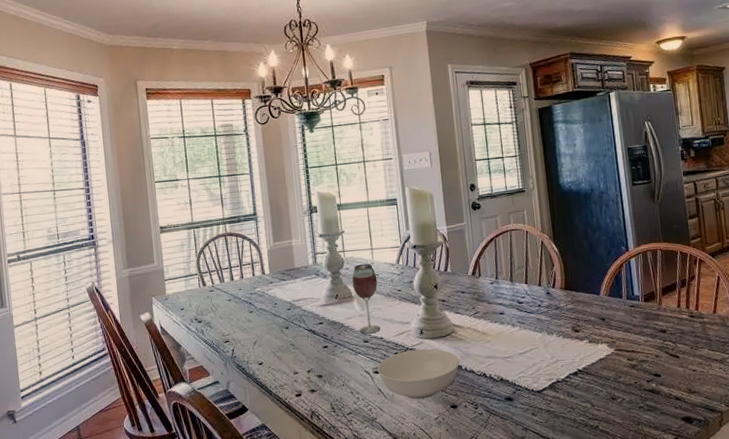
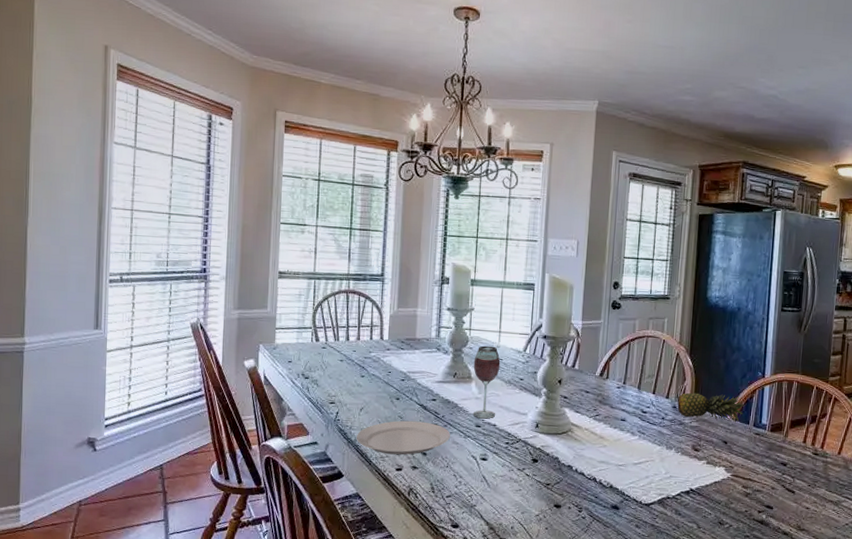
plate: none [254,345,342,383] -> present [356,420,450,455]
bowl: present [377,348,460,400] -> none [484,442,571,494]
fruit: none [549,272,615,301] -> present [677,392,744,422]

